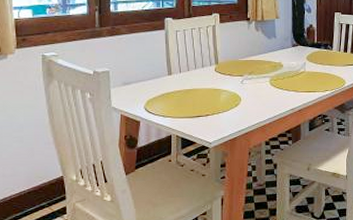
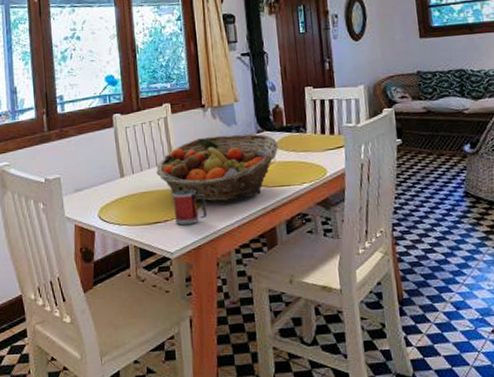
fruit basket: none [201,46,309,102] -> present [155,134,279,202]
mug: none [215,90,244,120] -> present [172,189,208,225]

